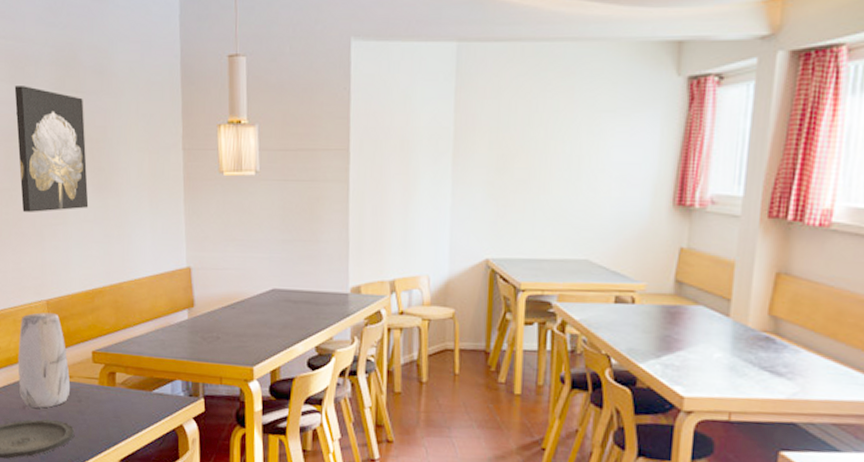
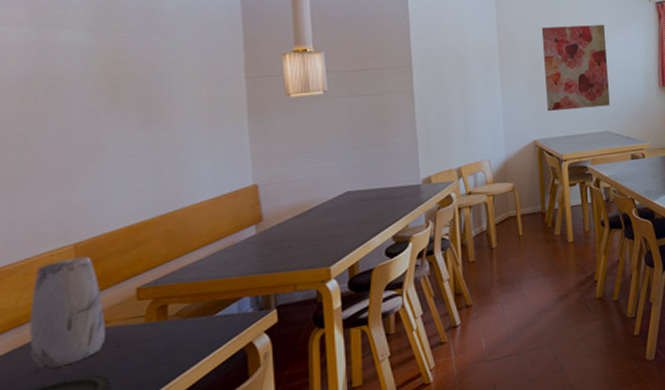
wall art: present [14,86,89,212] -> none [35,29,133,155]
wall art: none [508,108,604,225] -> present [541,25,610,112]

